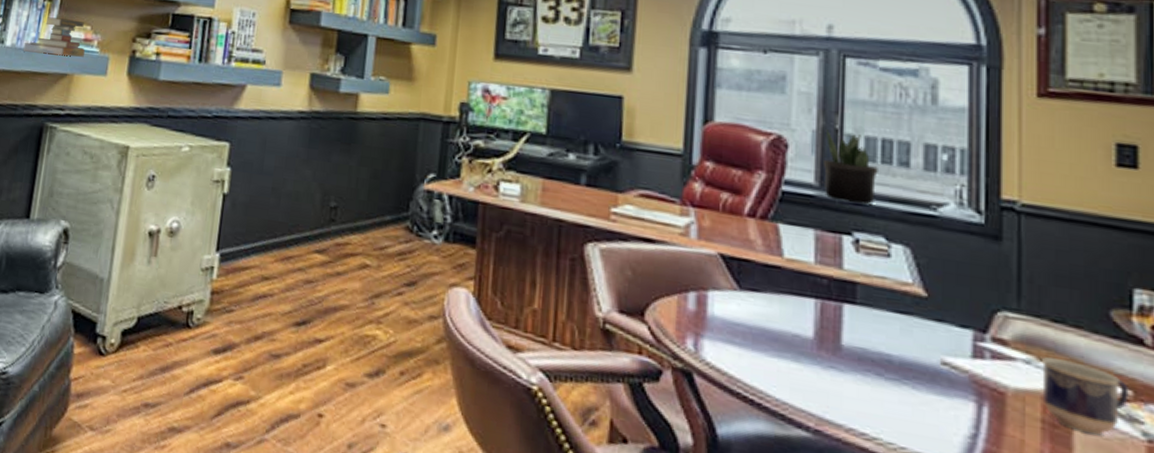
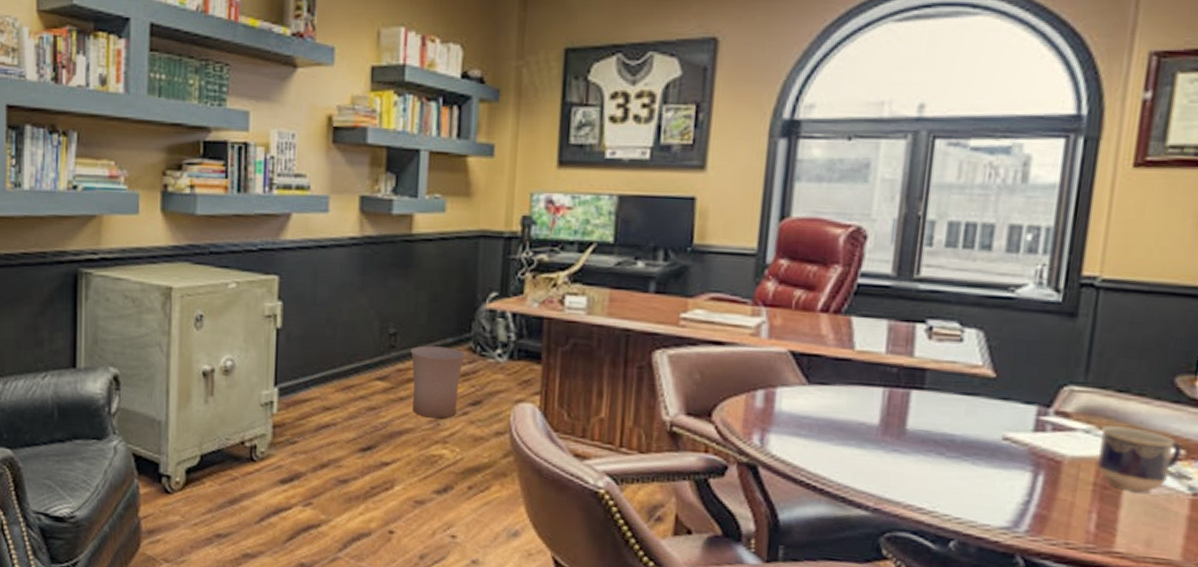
books: present [23,17,85,57] -> none [43,154,111,197]
waste bin: none [349,221,403,297] -> present [410,346,466,419]
planter: present [822,129,878,205] -> none [901,217,959,292]

